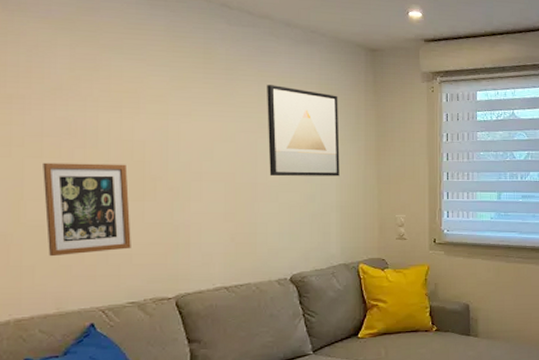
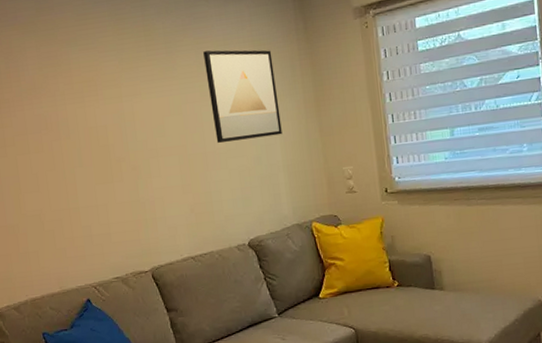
picture frame: present [43,162,131,257] -> none [31,150,109,242]

